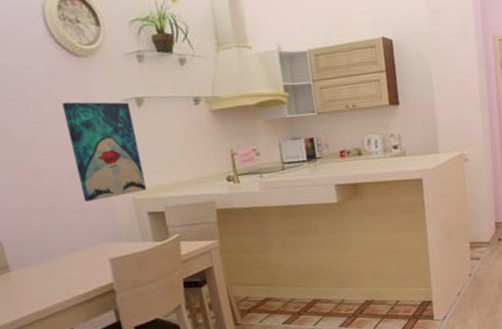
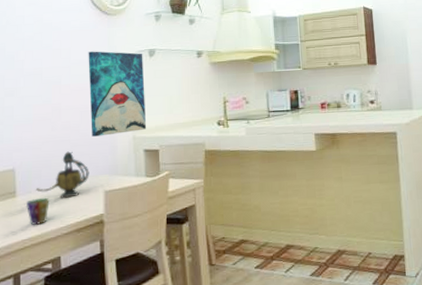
cup: none [22,270,51,300] -> present [25,197,50,225]
teapot: none [31,218,90,270] -> present [35,151,90,198]

